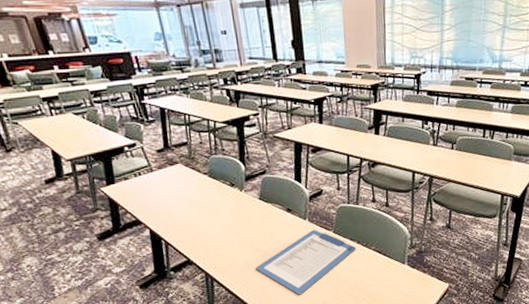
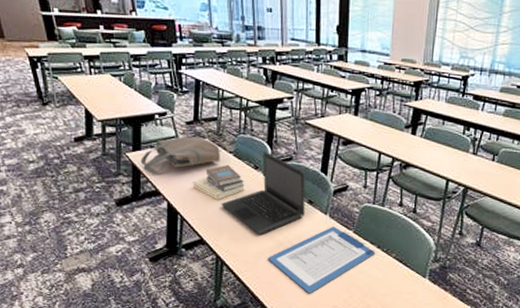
tote bag: none [116,163,196,205] -> present [140,136,220,174]
books: none [171,186,224,221] -> present [192,165,245,200]
laptop: none [203,168,285,248] -> present [221,151,306,235]

